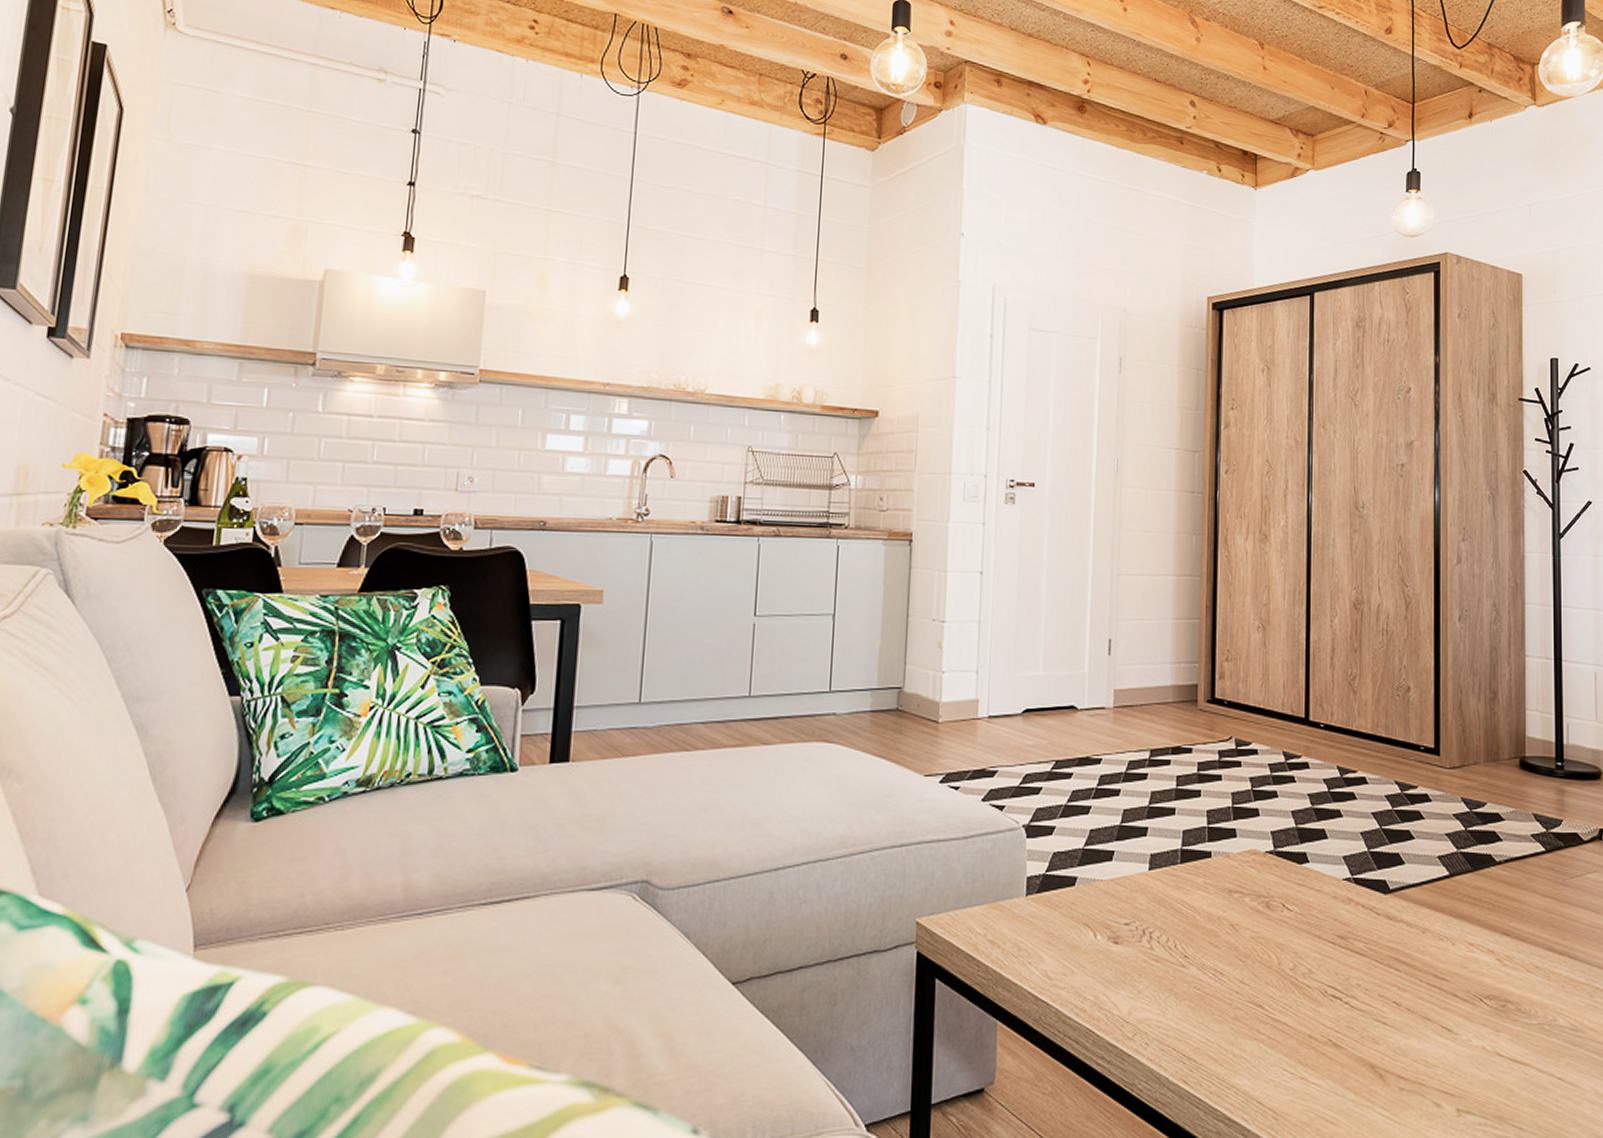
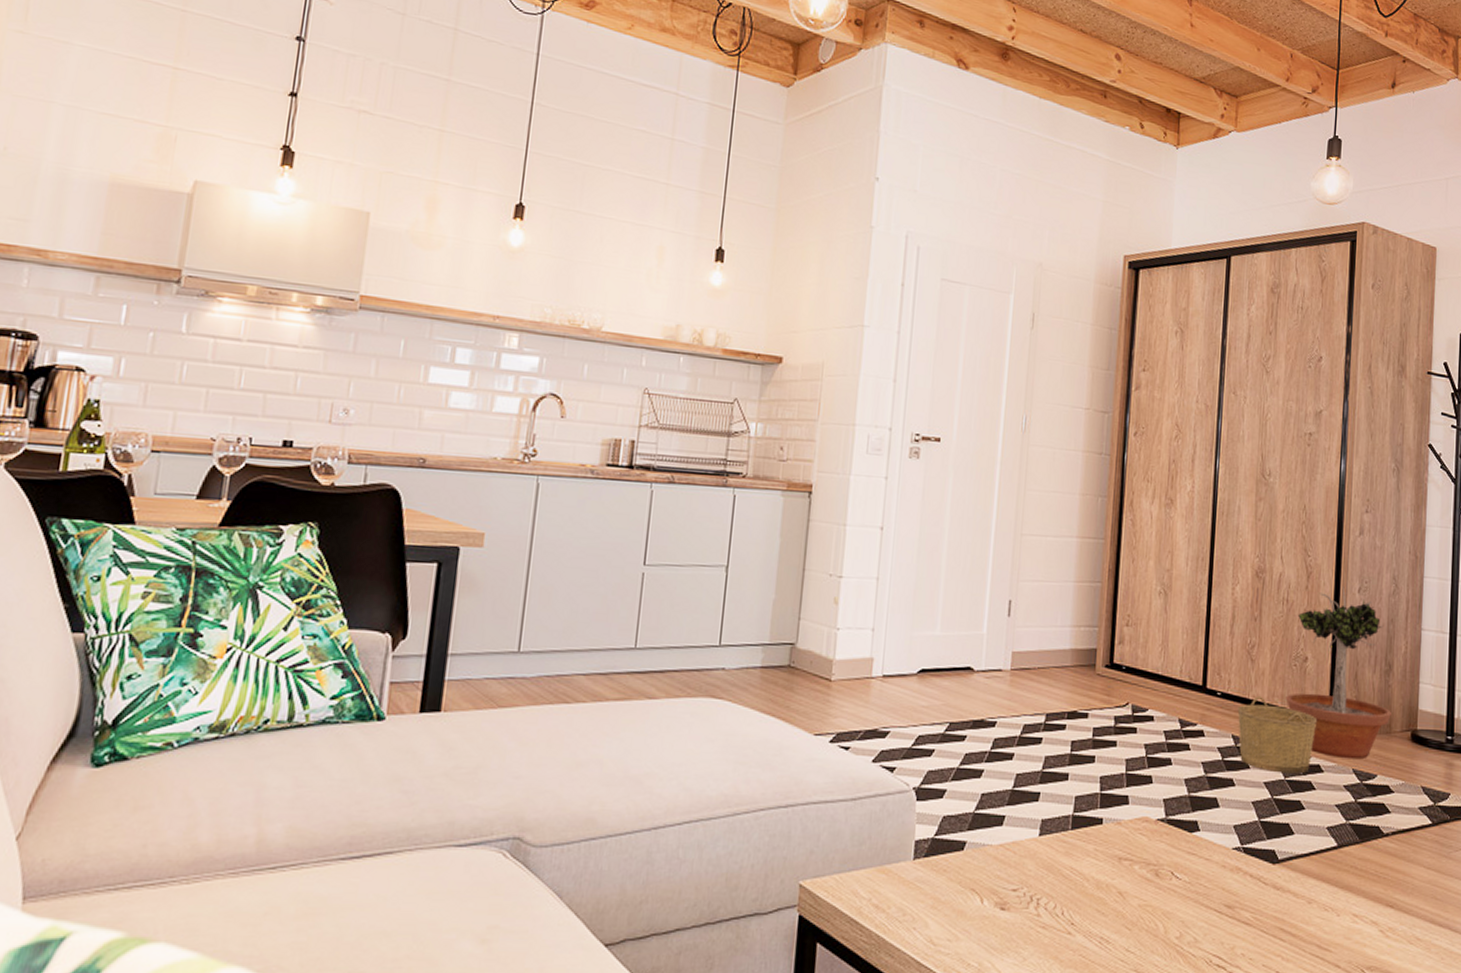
basket: none [1341,727,1423,804] -> present [1237,696,1318,774]
potted tree: none [1390,615,1498,788] -> present [1285,587,1391,760]

